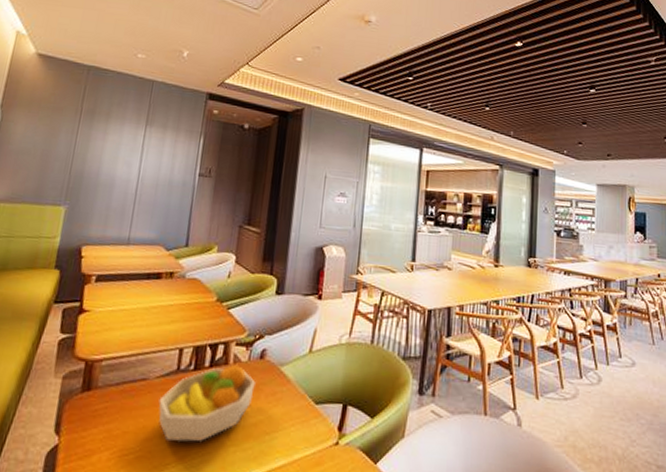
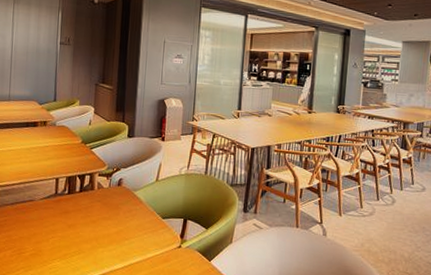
fruit bowl: present [158,364,255,443] -> none [43,189,115,245]

